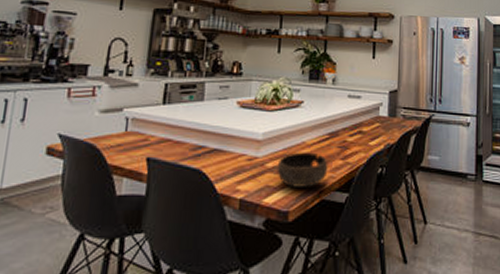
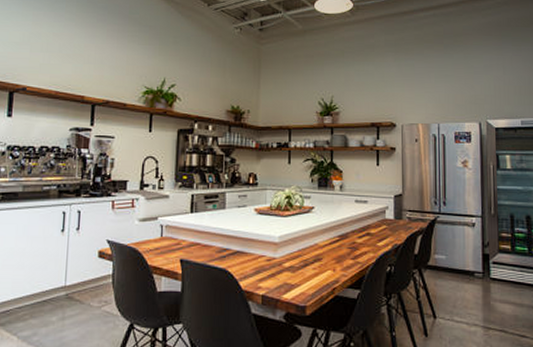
bowl: present [276,152,328,187] -> none [293,253,340,284]

